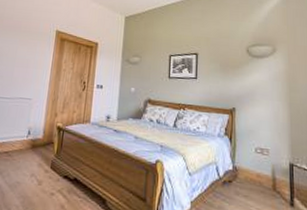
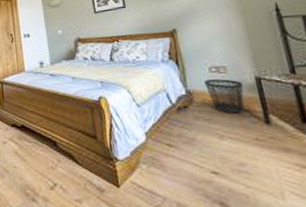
wastebasket: none [250,159,279,194] -> present [204,79,244,114]

